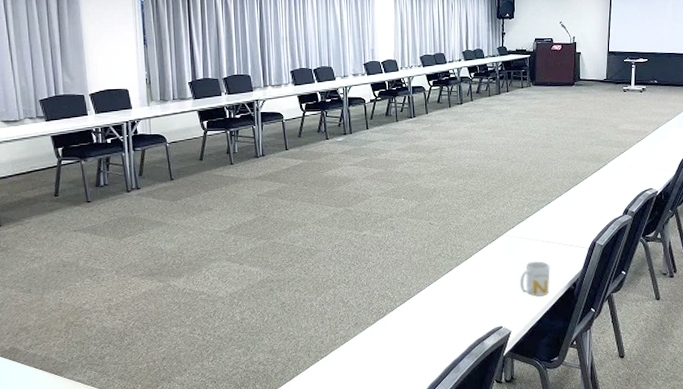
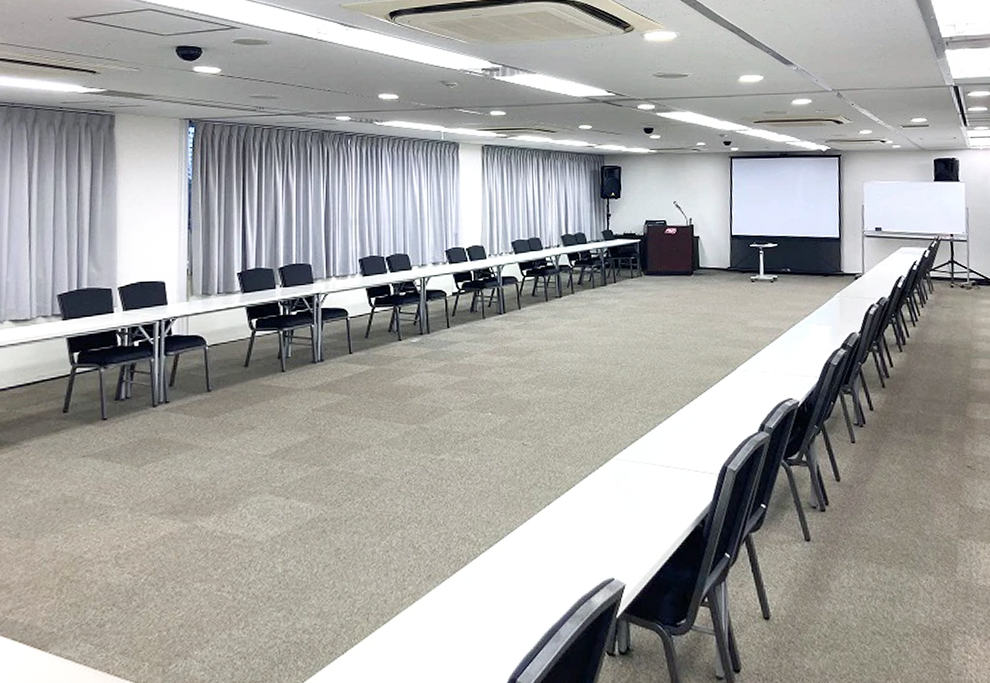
mug: present [519,261,550,296] -> none [634,491,673,538]

